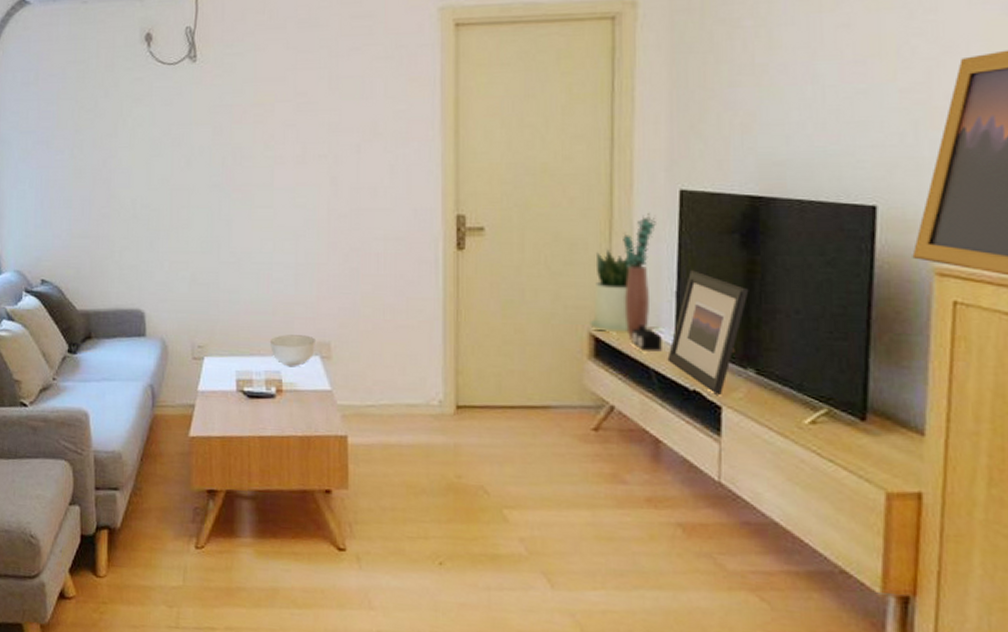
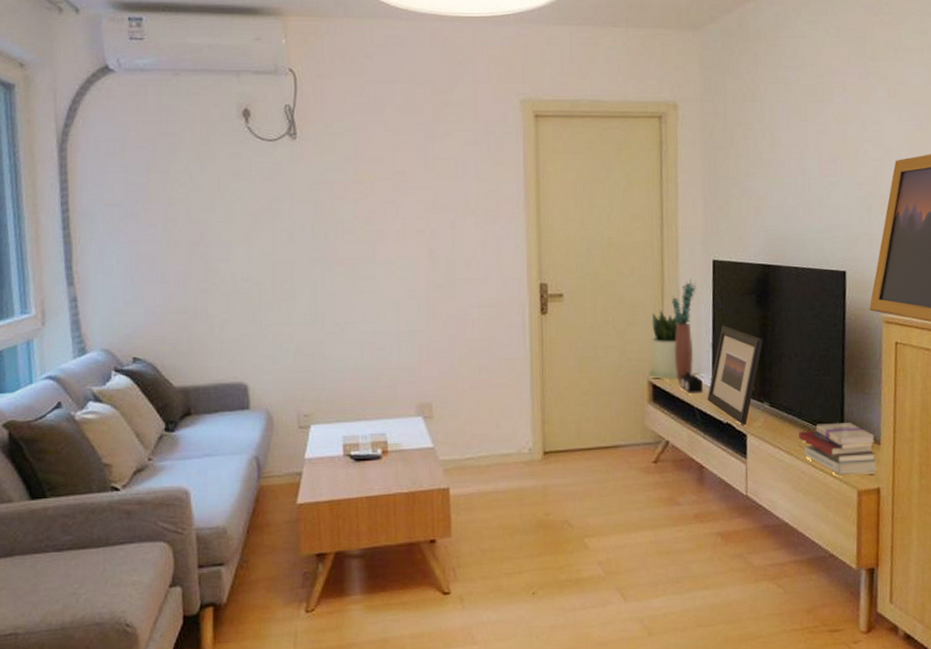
bowl: present [270,335,315,367] -> none [375,398,418,429]
books: none [798,401,919,475] -> present [799,423,877,476]

